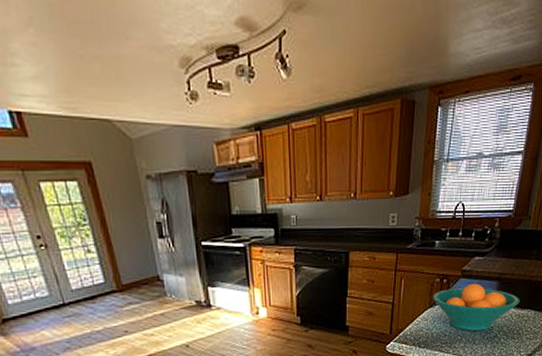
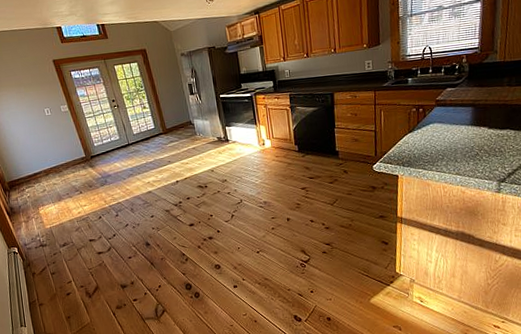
fruit bowl: present [432,283,520,332] -> none [410,110,497,151]

